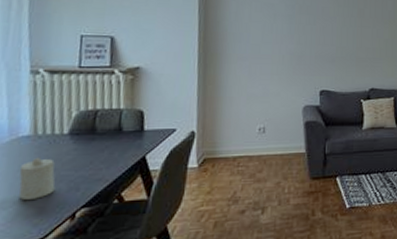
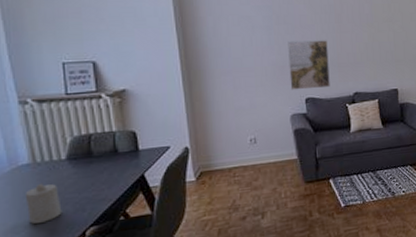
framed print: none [306,32,348,82] -> present [287,40,330,90]

